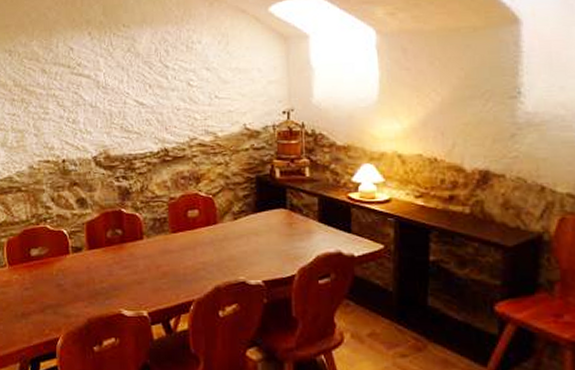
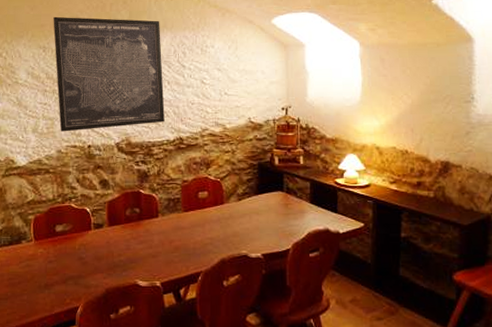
wall art: none [18,14,147,145] -> present [53,16,165,132]

